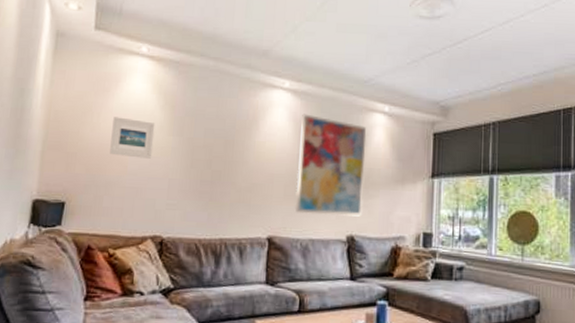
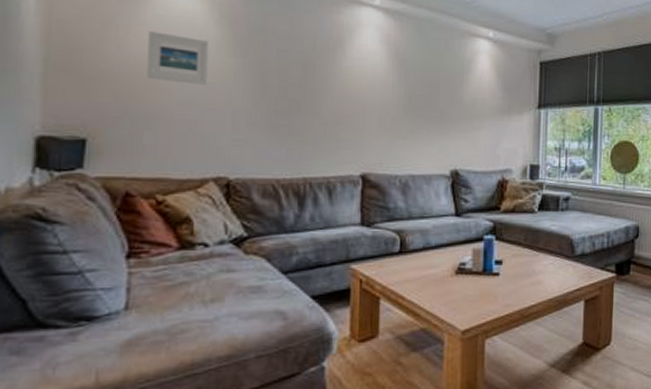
wall art: present [294,114,367,217] -> none [391,36,470,150]

